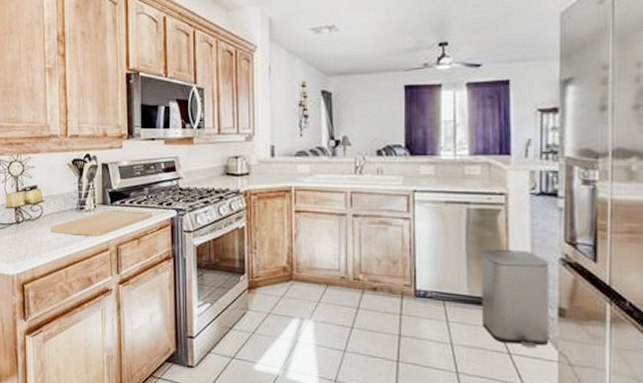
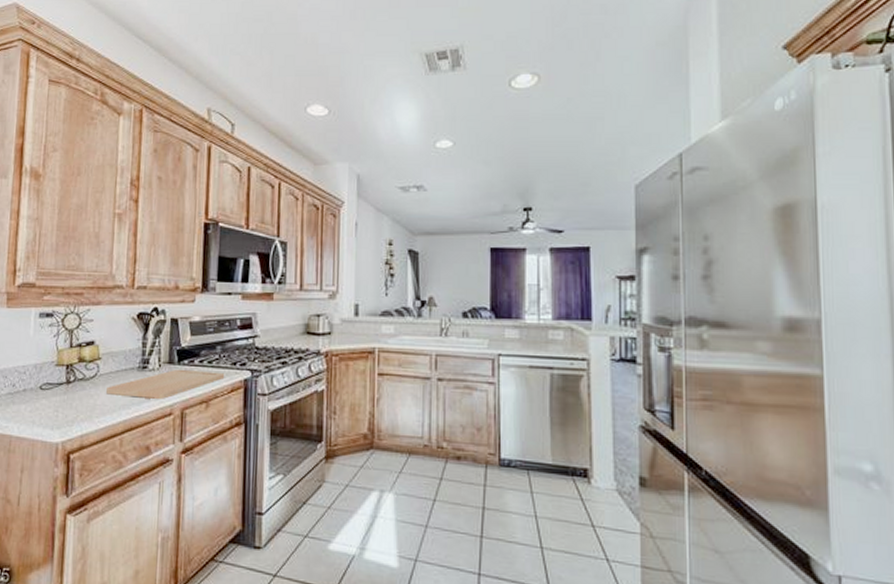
pedal bin: present [481,248,550,349] -> none [565,415,632,521]

